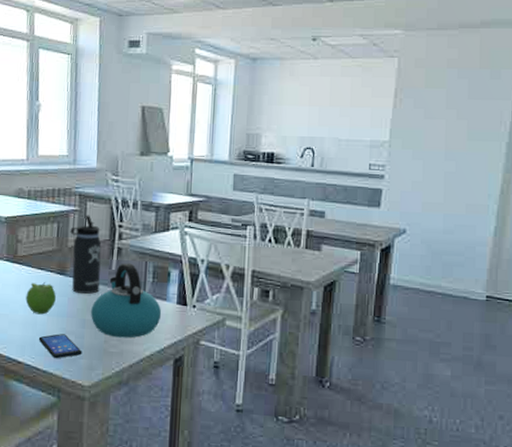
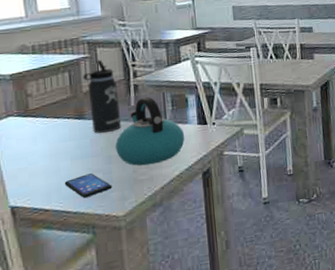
fruit: present [25,282,57,315] -> none [44,129,78,161]

